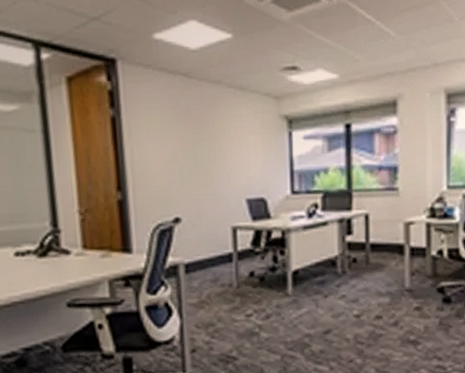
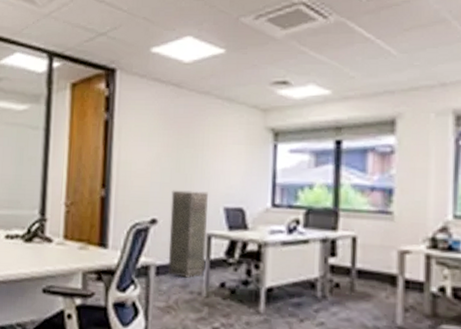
storage cabinet: none [192,185,234,272] -> present [168,190,208,278]

